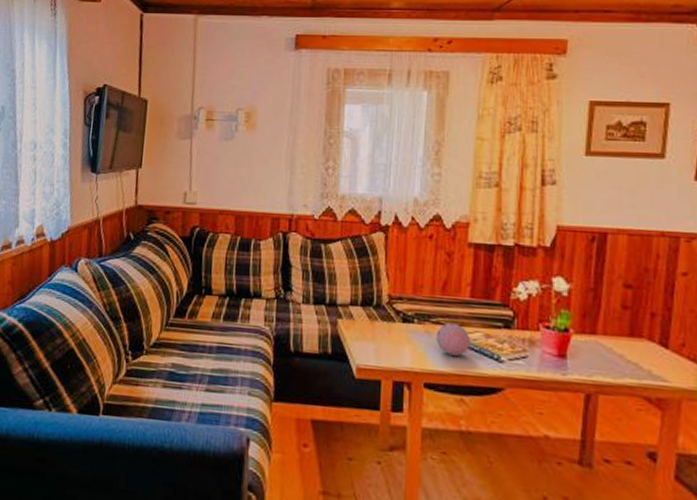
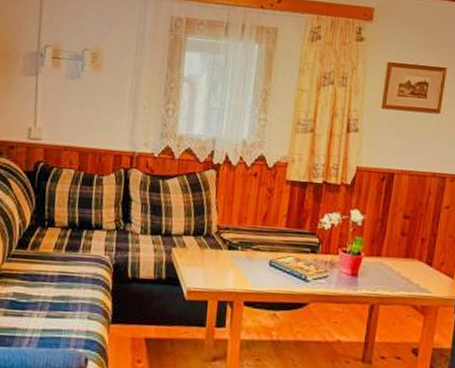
decorative egg: present [436,322,471,356] -> none [256,249,284,277]

